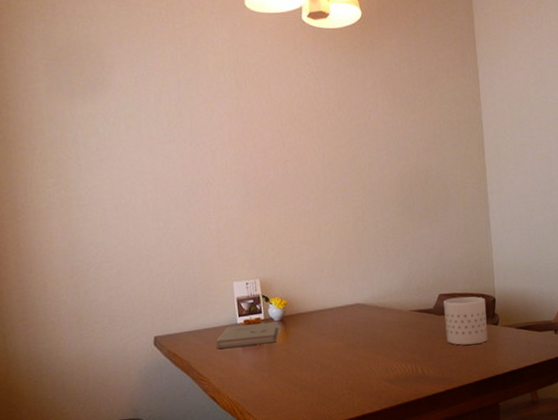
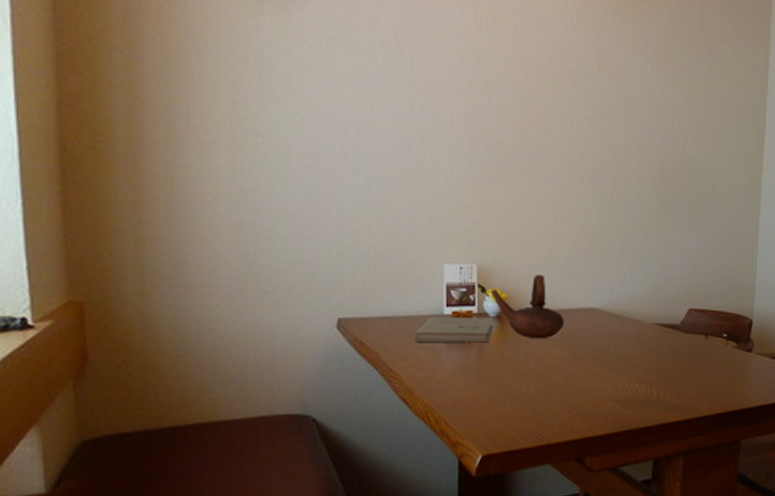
teapot: none [273,280,336,335] -> present [491,273,564,338]
mug: present [443,296,488,345] -> none [690,314,742,372]

